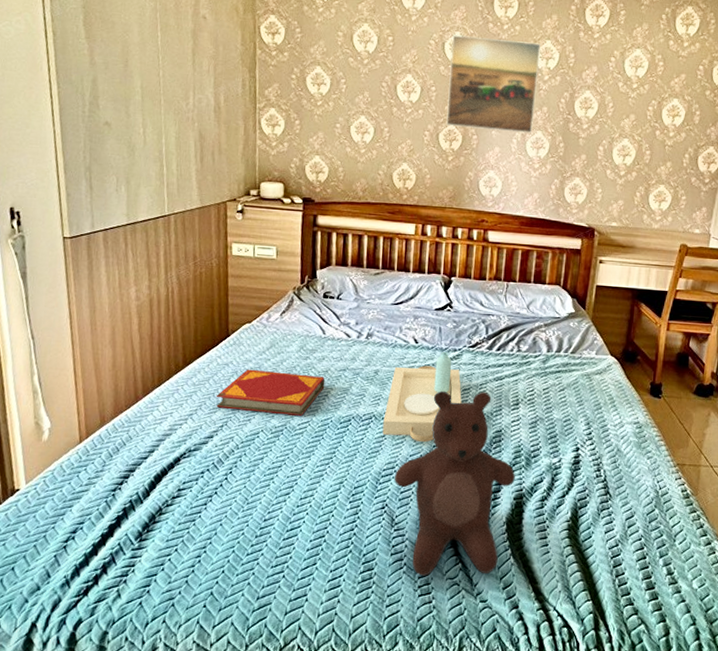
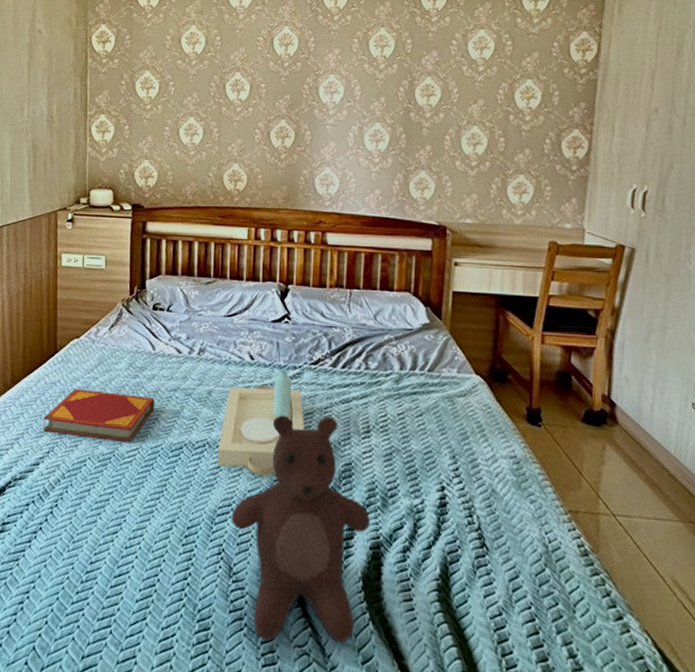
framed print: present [446,35,541,134] -> none [277,30,375,126]

